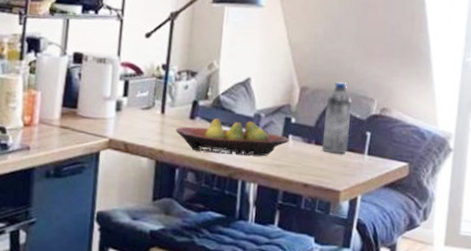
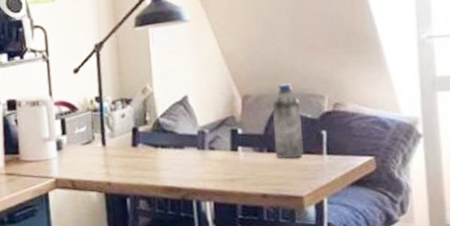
fruit bowl: present [175,118,289,156] -> none [120,139,239,178]

